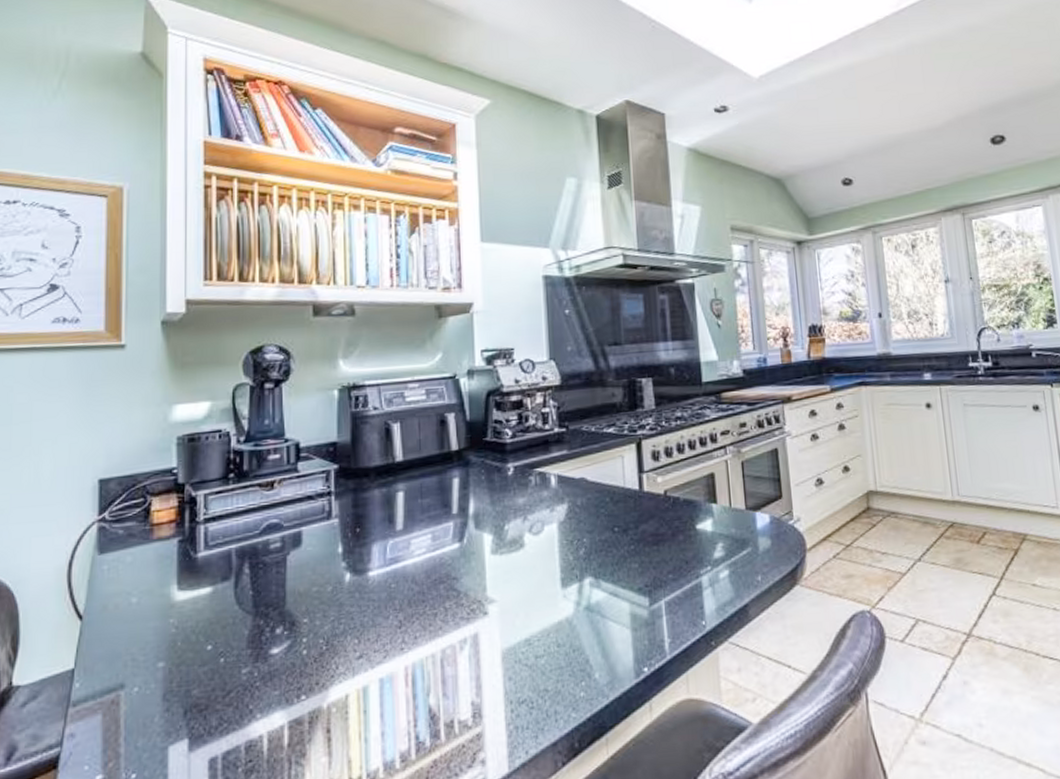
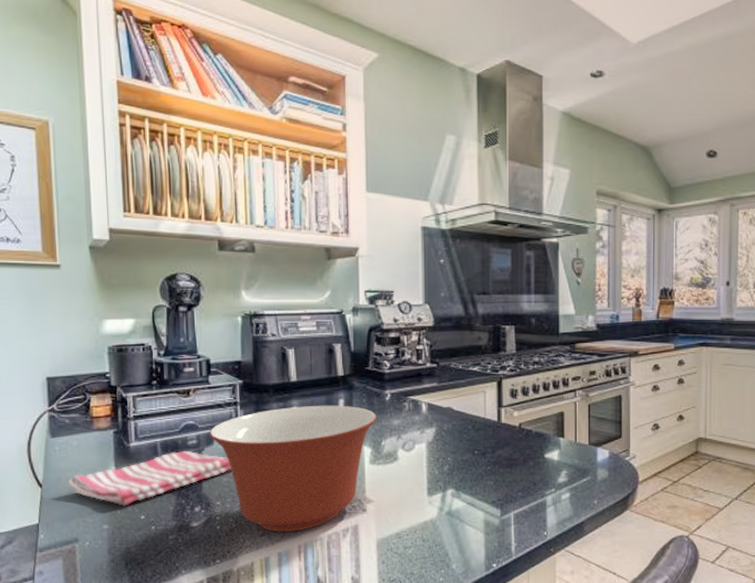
dish towel: none [116,556,323,635] -> present [68,450,231,506]
mixing bowl: none [296,485,499,652] -> present [209,405,377,533]

